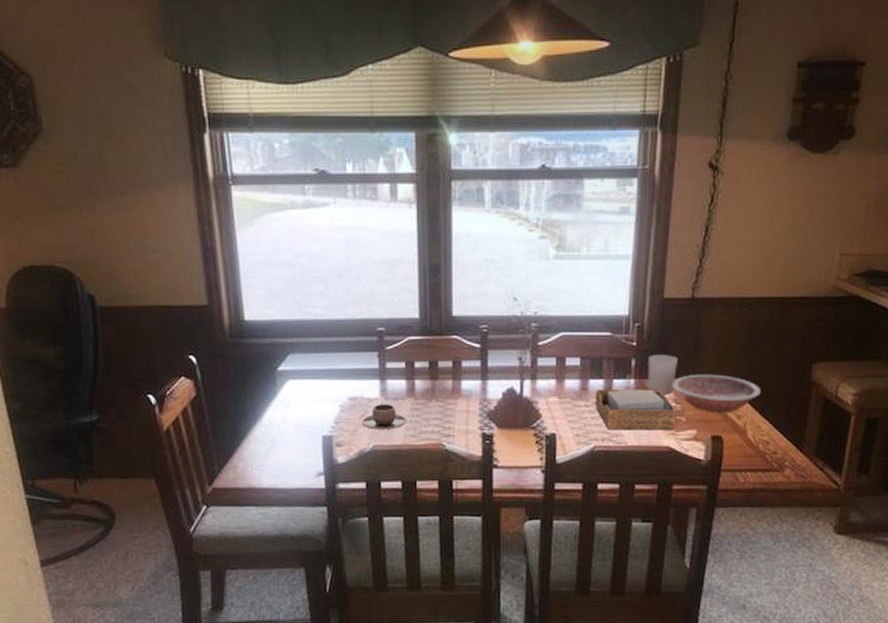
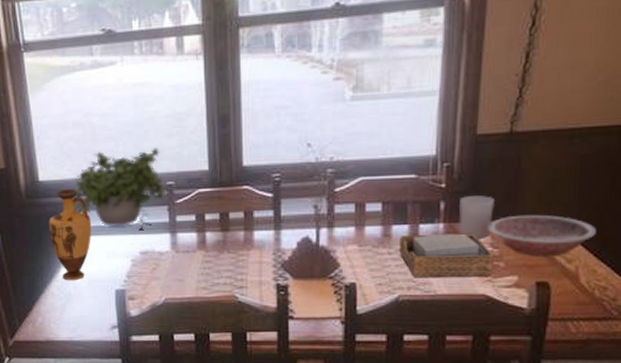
vase: none [254,330,299,424] -> present [49,189,91,280]
potted plant: none [280,293,377,376] -> present [72,148,167,231]
teacup: present [362,404,407,430] -> none [154,257,198,283]

